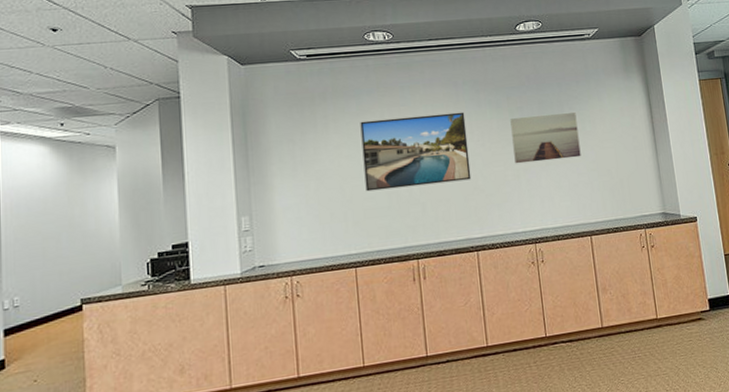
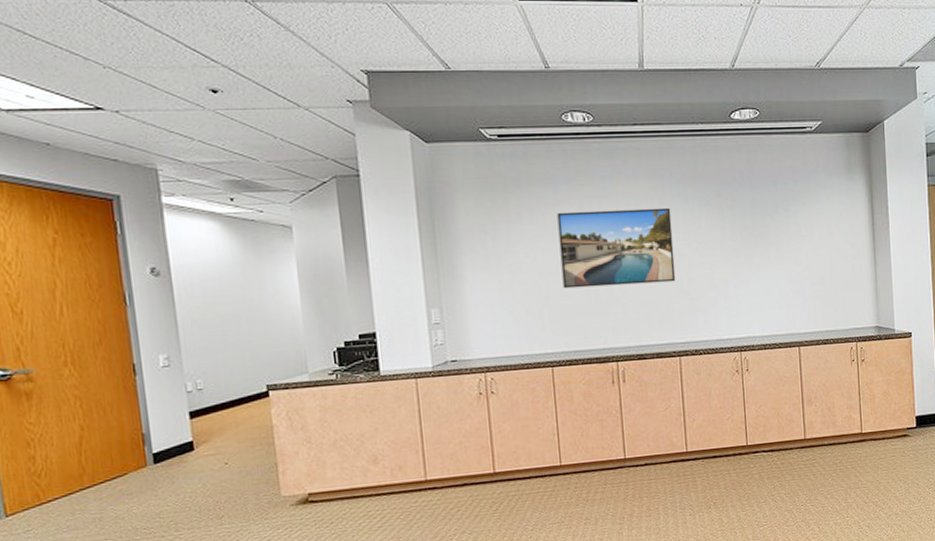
wall art: present [510,112,581,164] -> none [720,214,794,267]

